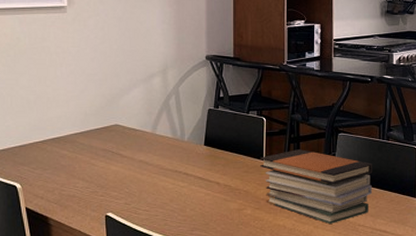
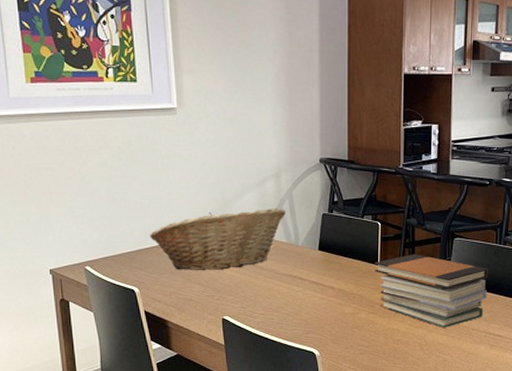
fruit basket: none [35,103,172,167] -> present [150,207,286,271]

